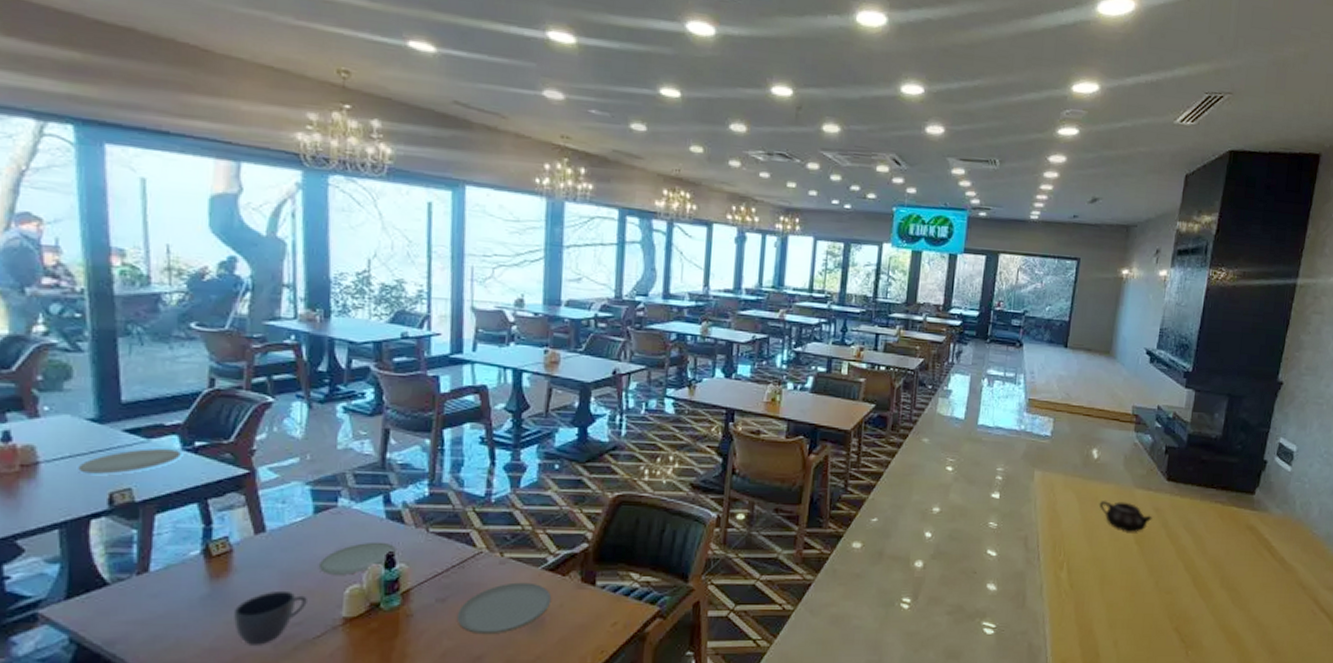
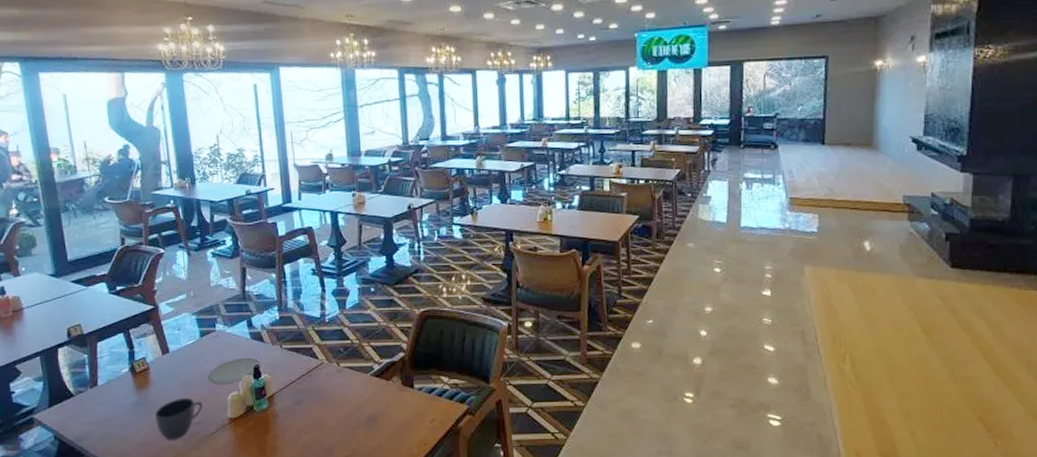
plate: present [78,448,181,475] -> none [47,293,109,315]
plate: present [456,582,552,635] -> none [310,387,381,431]
teapot: present [1099,500,1152,532] -> none [877,291,939,322]

